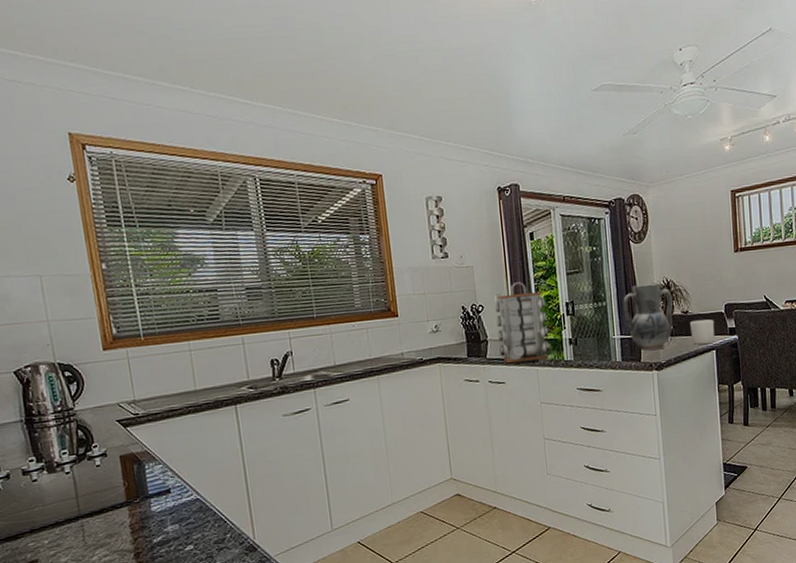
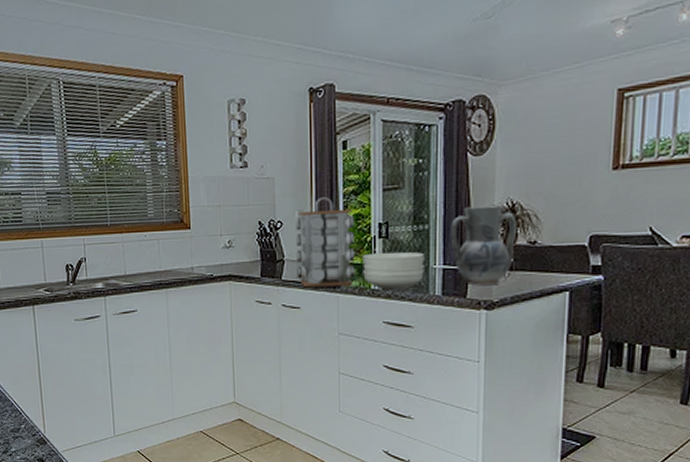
bowl: none [555,325,607,361] -> present [363,251,425,290]
mug: present [690,319,715,345] -> none [537,253,572,284]

